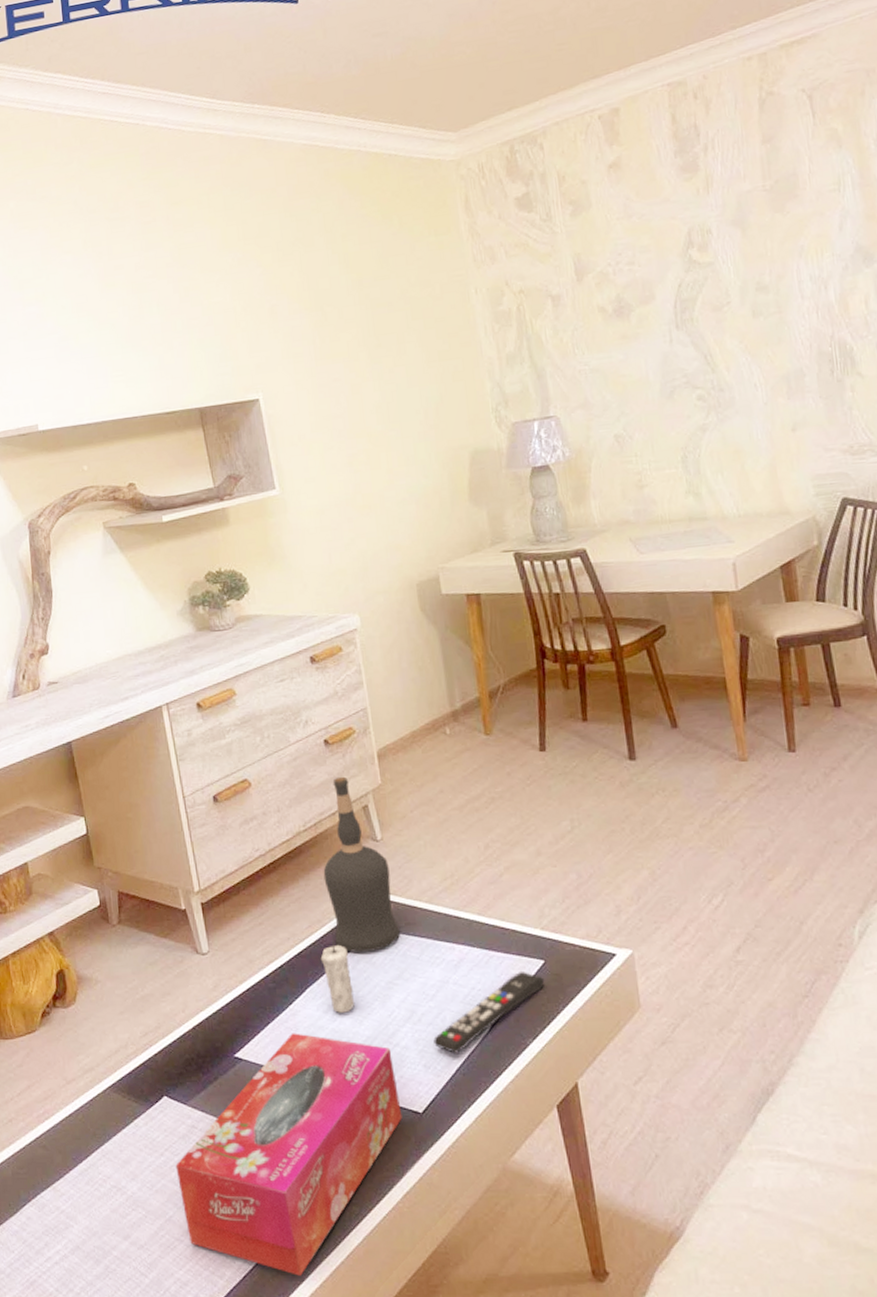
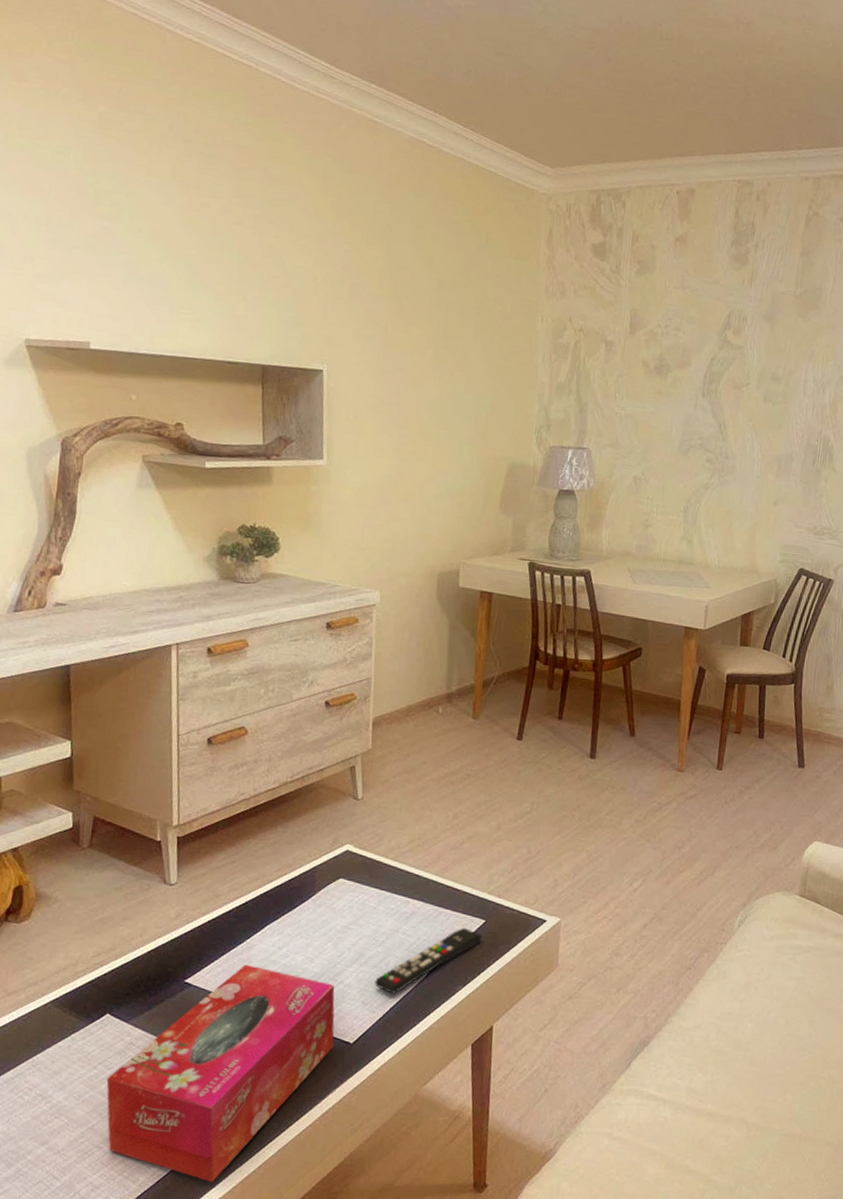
candle: present [320,937,354,1013] -> none [284,882,312,950]
liquor bottle: present [323,776,401,953] -> none [301,737,364,899]

